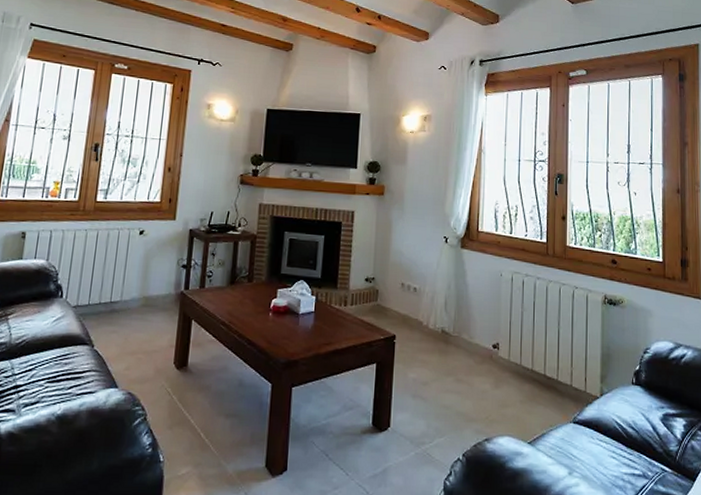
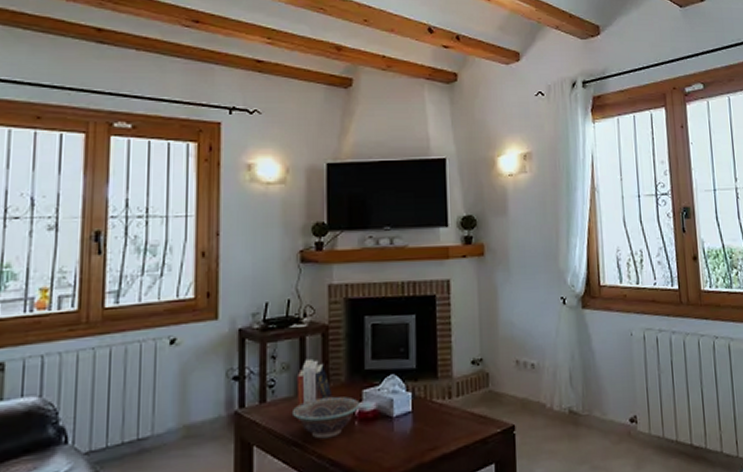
decorative bowl: none [222,290,275,323] -> present [291,396,360,439]
books: none [227,259,255,307] -> present [296,358,333,422]

